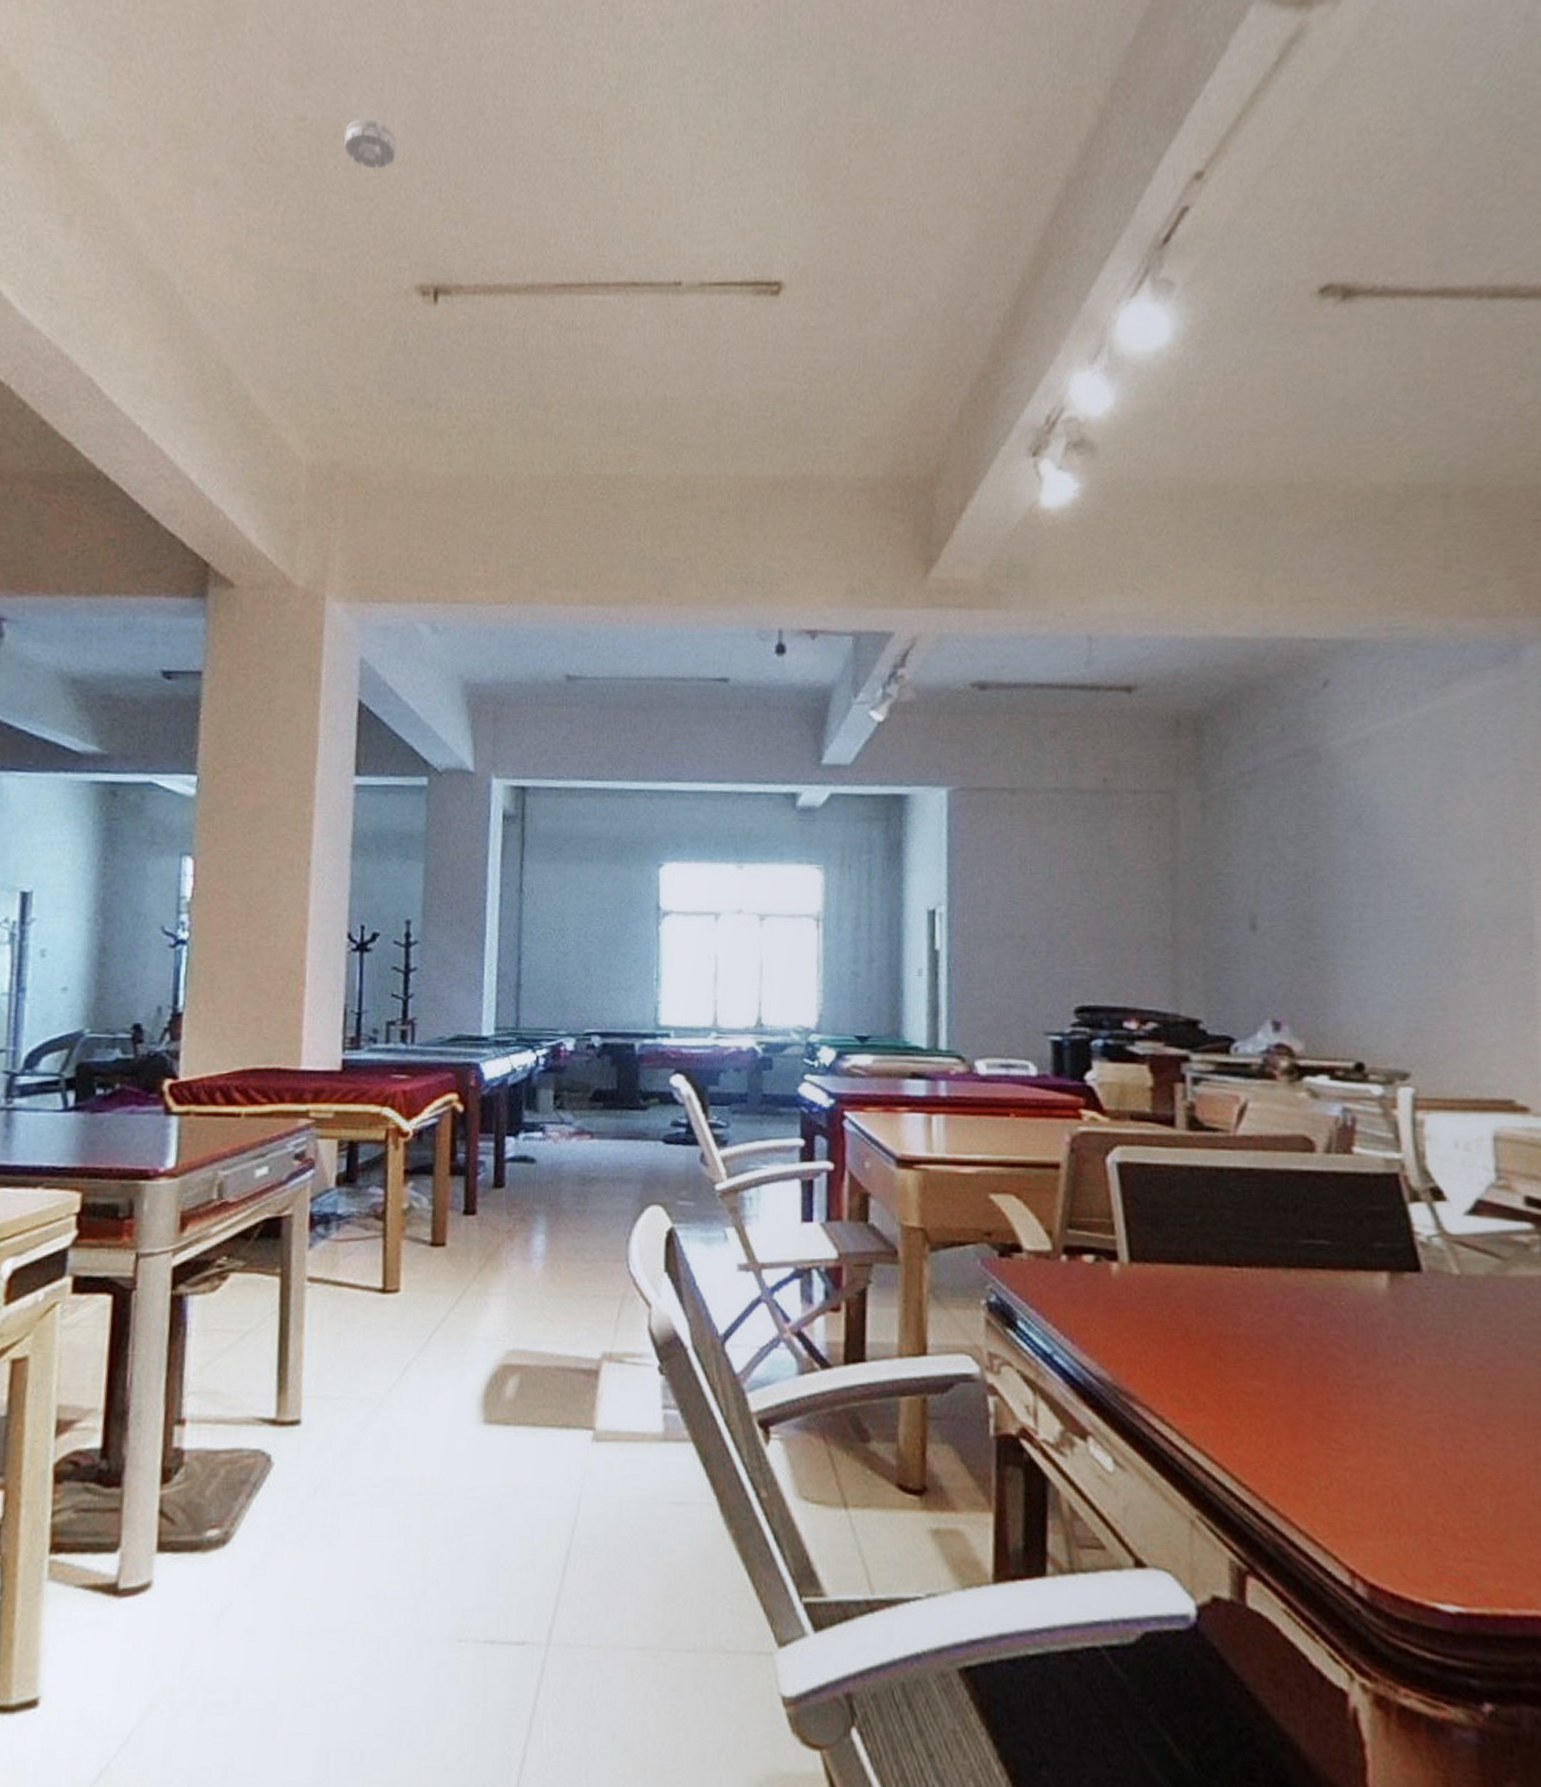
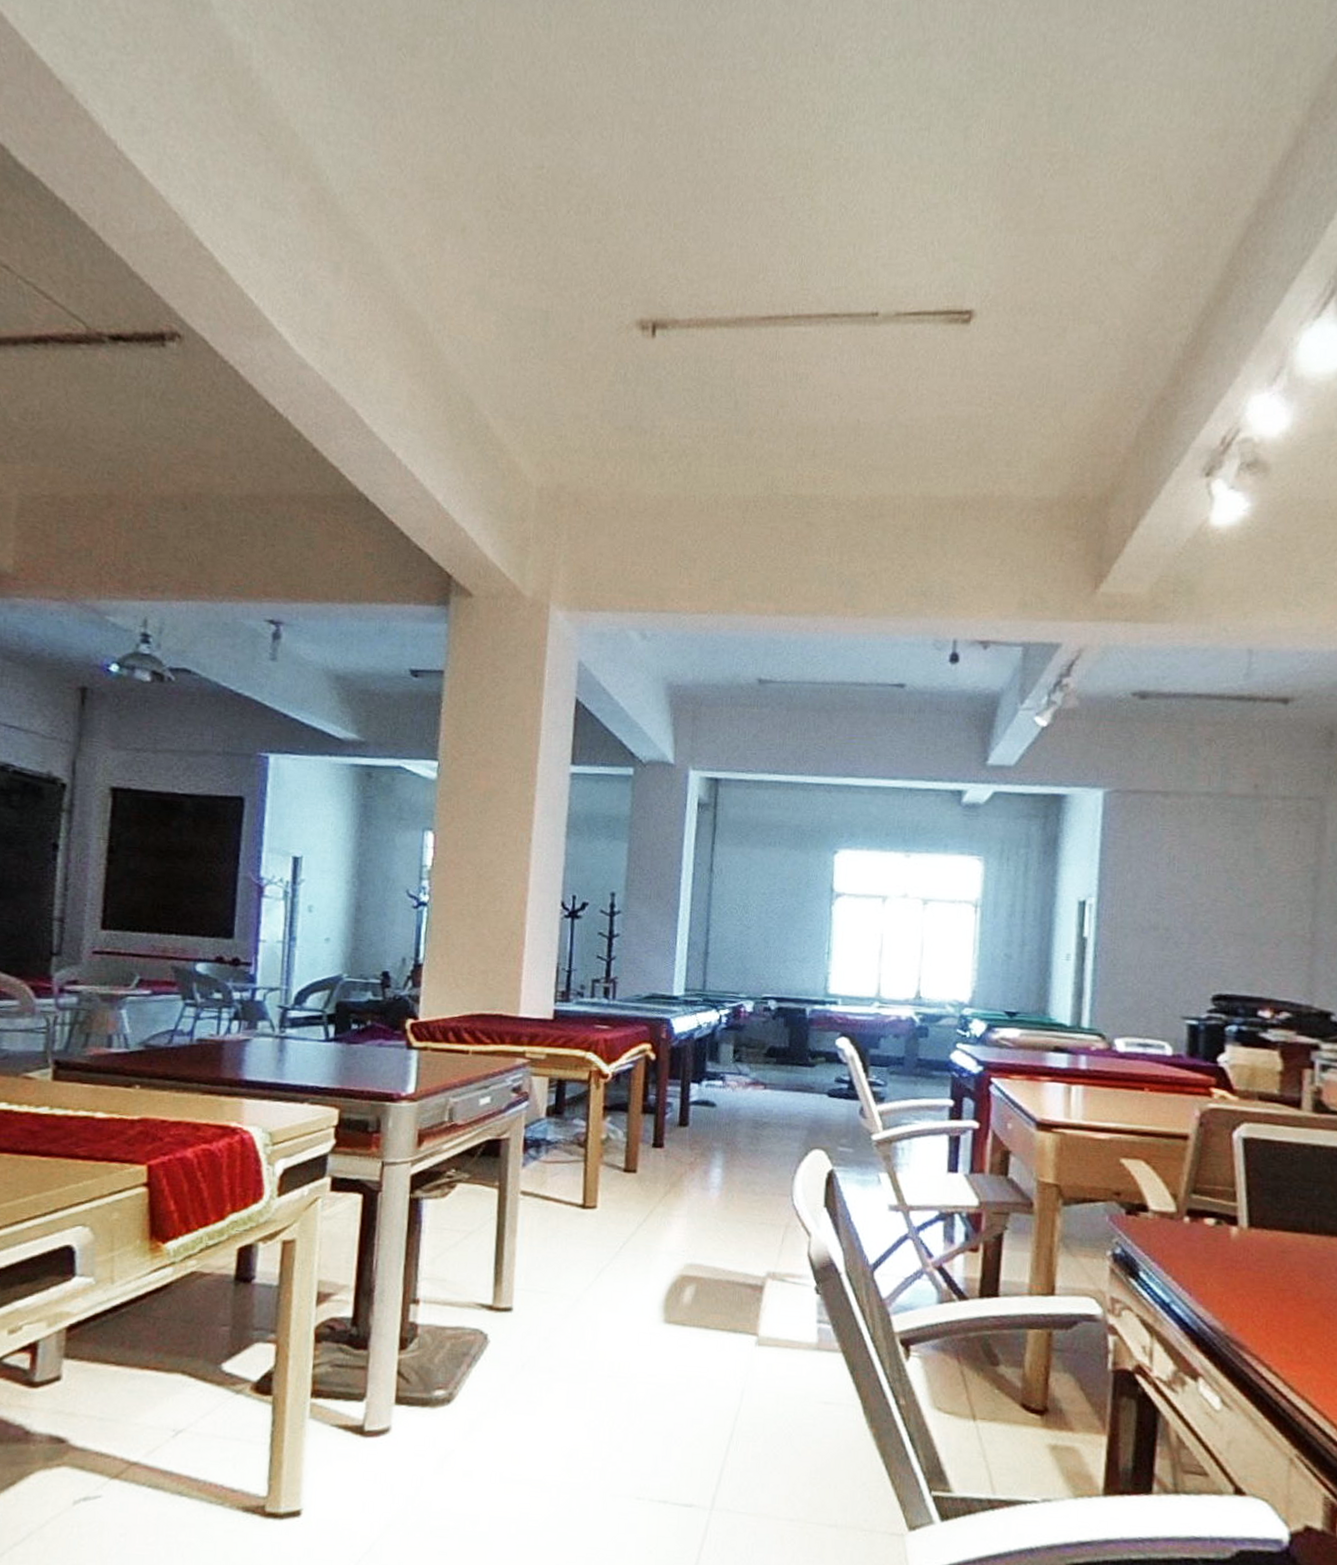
smoke detector: present [344,116,396,169] -> none [576,163,623,213]

